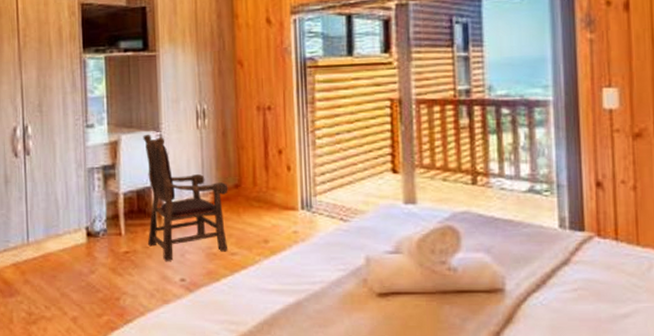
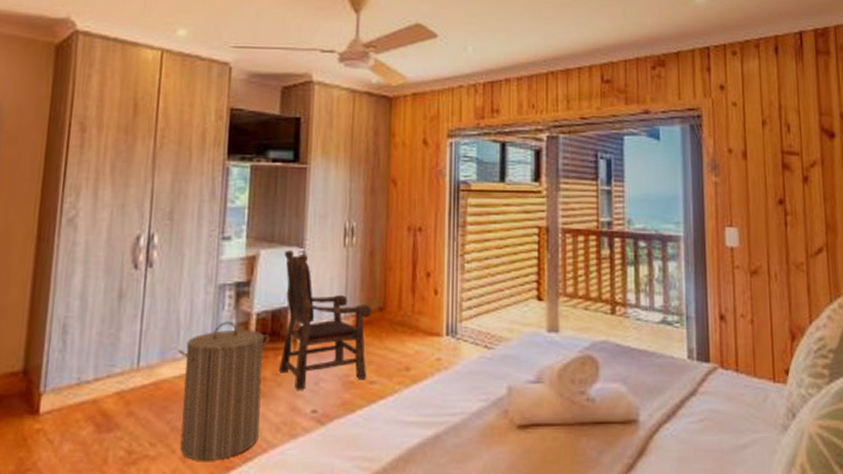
laundry hamper: none [59,201,137,322] -> present [178,321,269,461]

